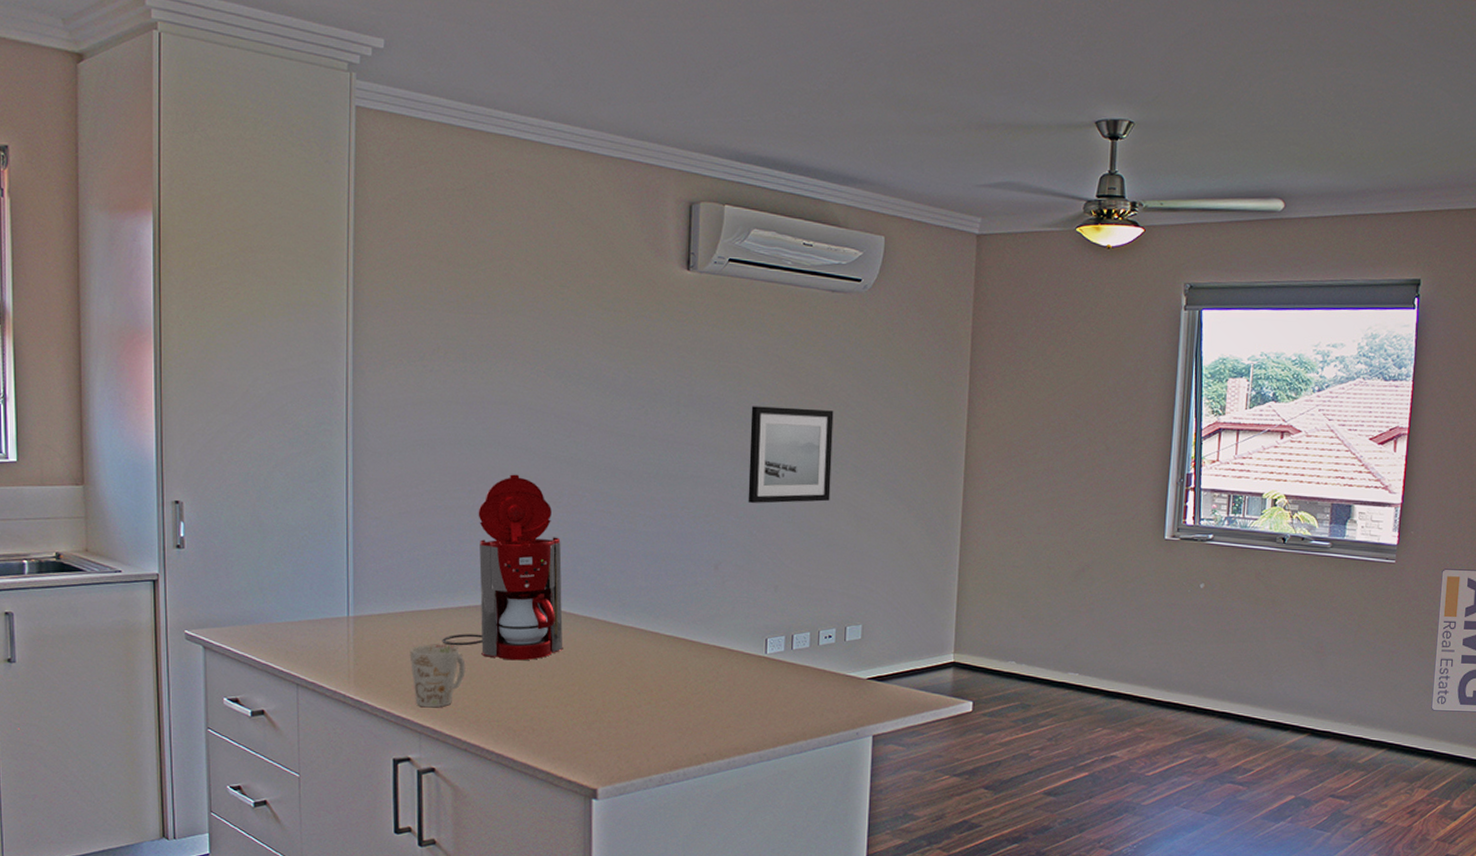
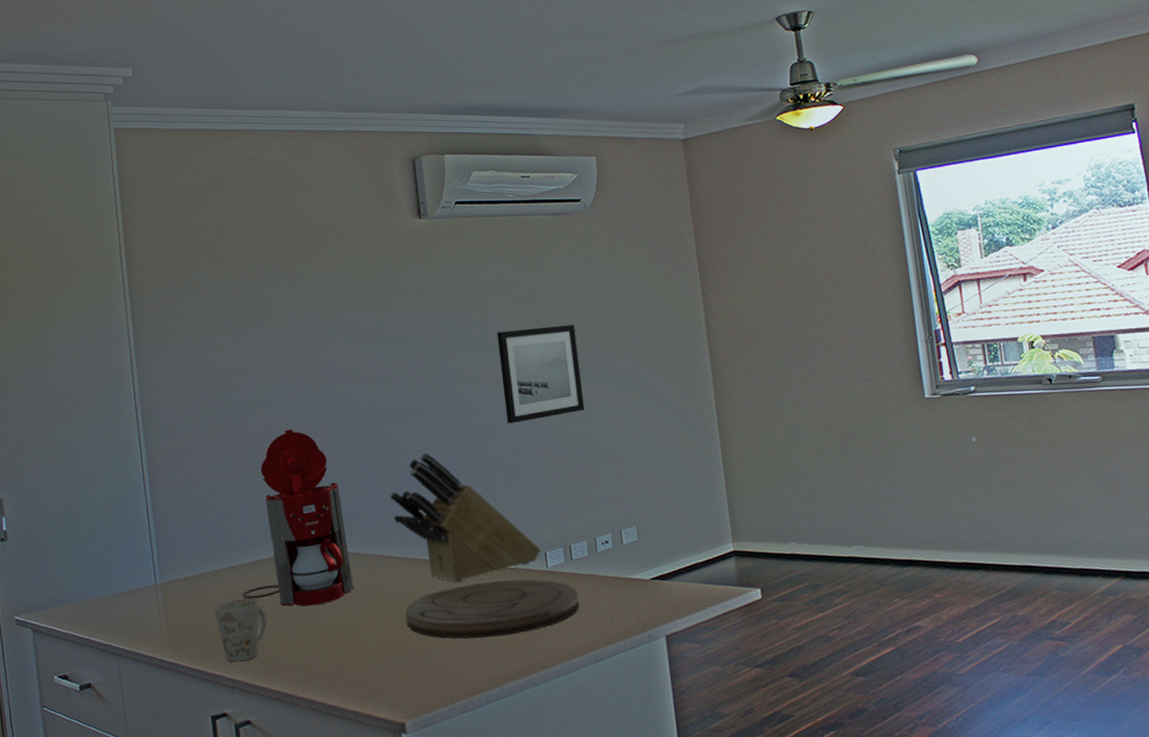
knife block: none [613,519,763,657] -> present [389,452,541,583]
cutting board: none [613,660,794,716] -> present [405,579,580,639]

